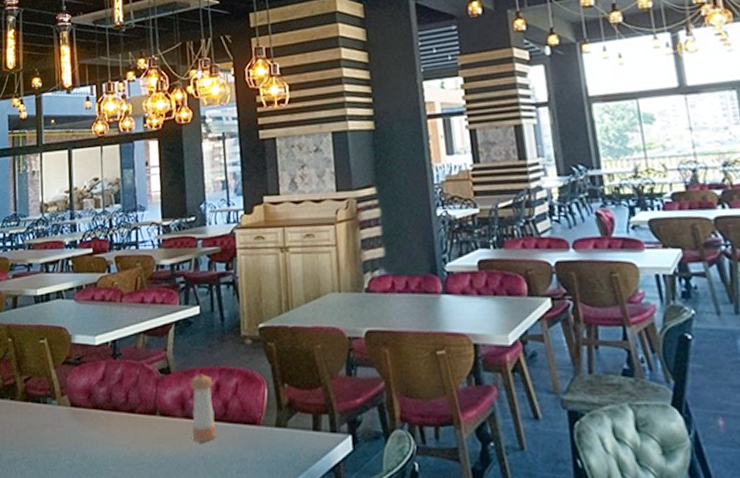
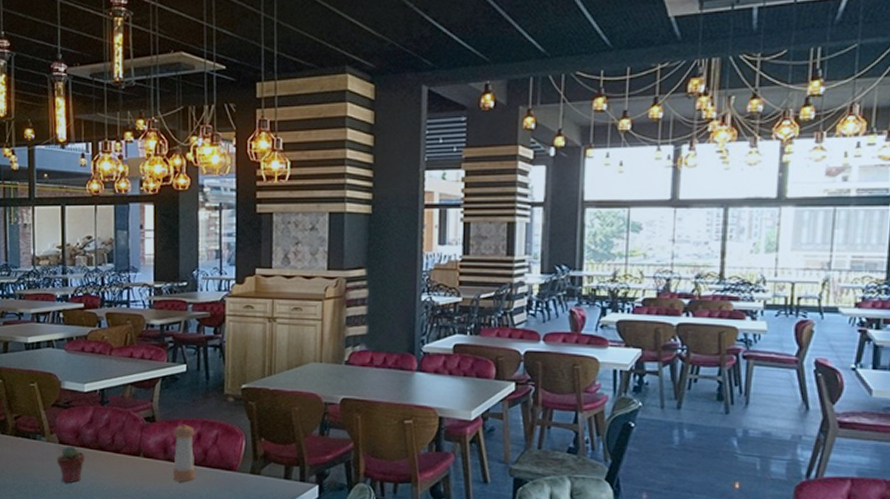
potted succulent: none [69,408,98,452] -> present [57,446,85,483]

